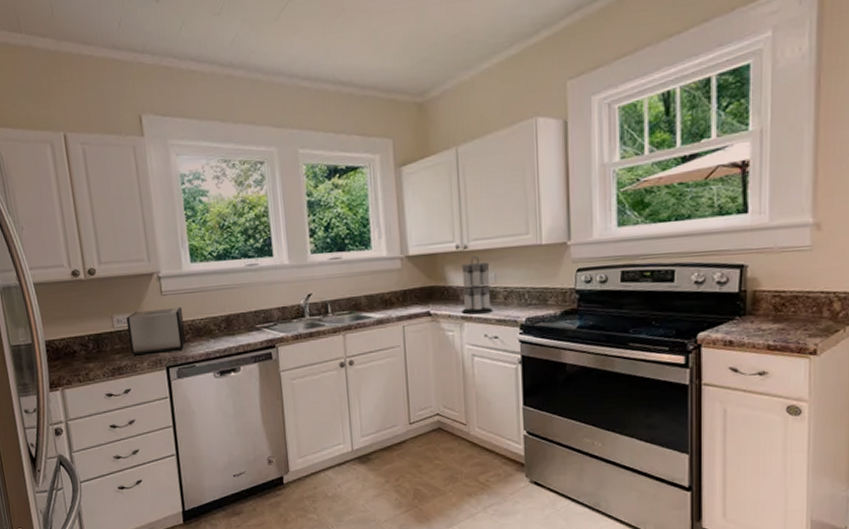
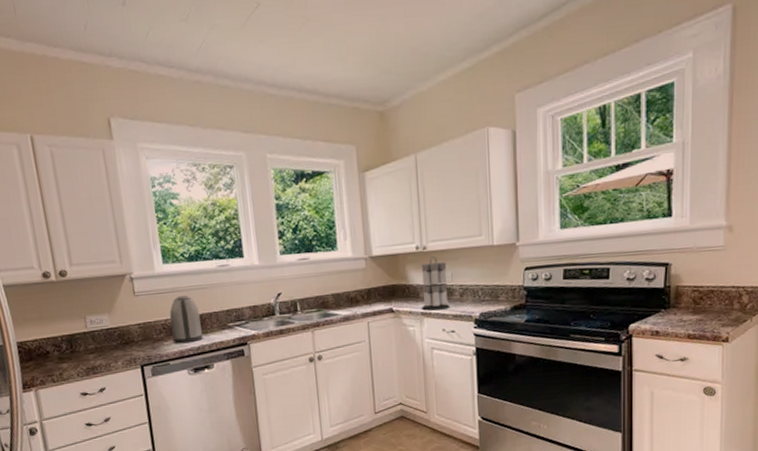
toaster: present [126,306,186,356] -> none [99,307,160,356]
kettle: none [196,295,230,346] -> present [169,295,203,344]

